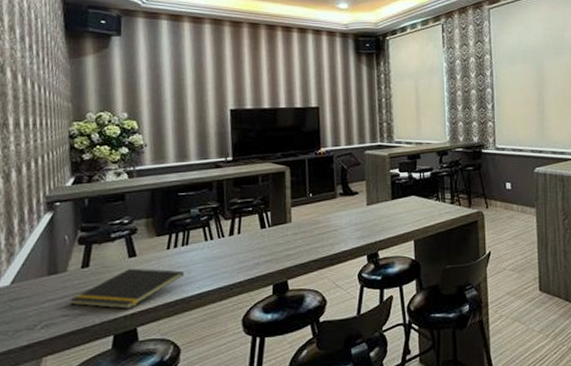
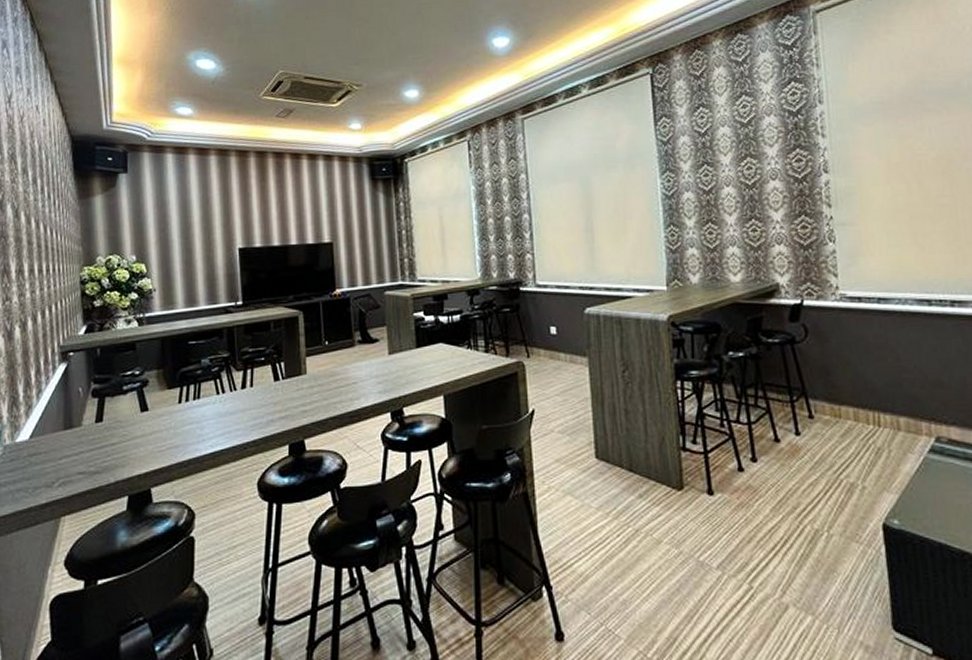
notepad: present [70,268,185,310] -> none [85,423,197,469]

